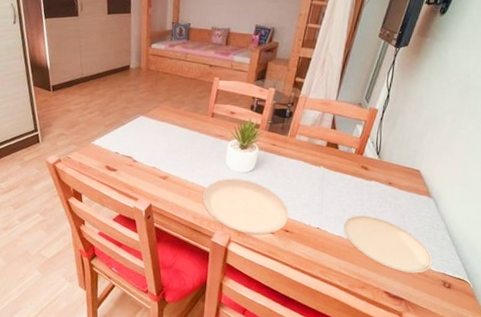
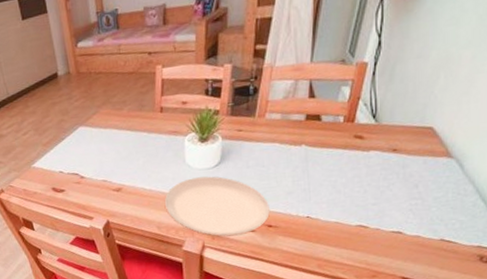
plate: present [343,215,432,273] -> none [340,193,462,252]

